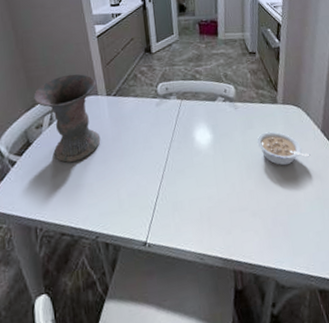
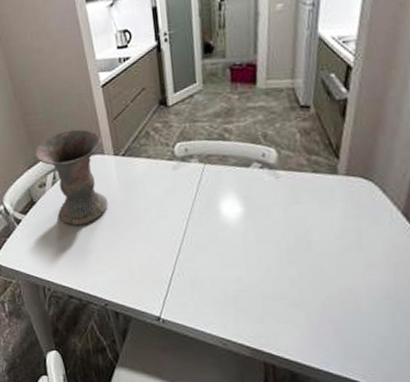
legume: present [257,131,310,166] -> none [304,209,382,253]

